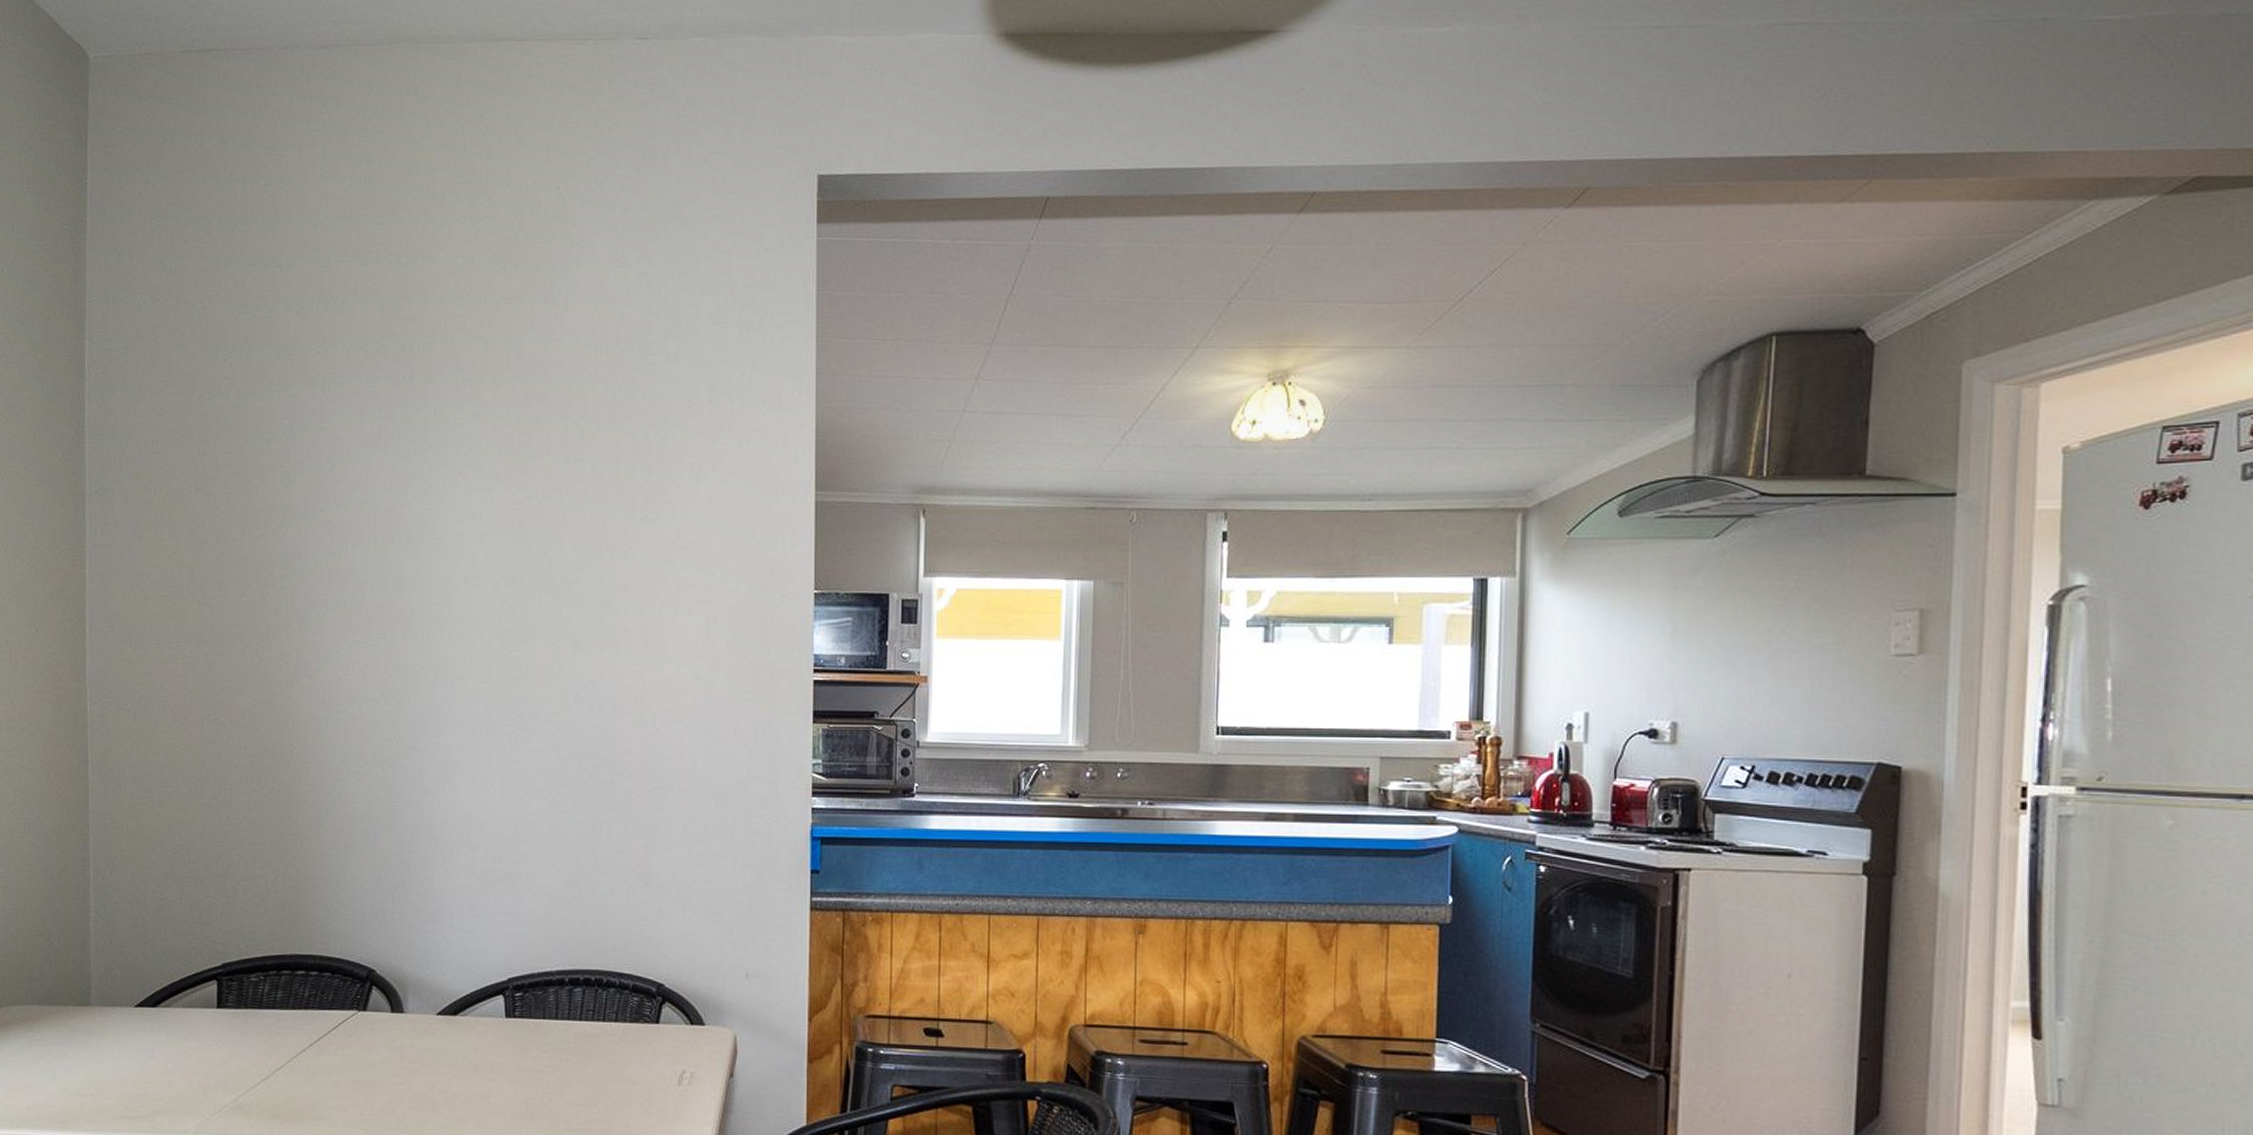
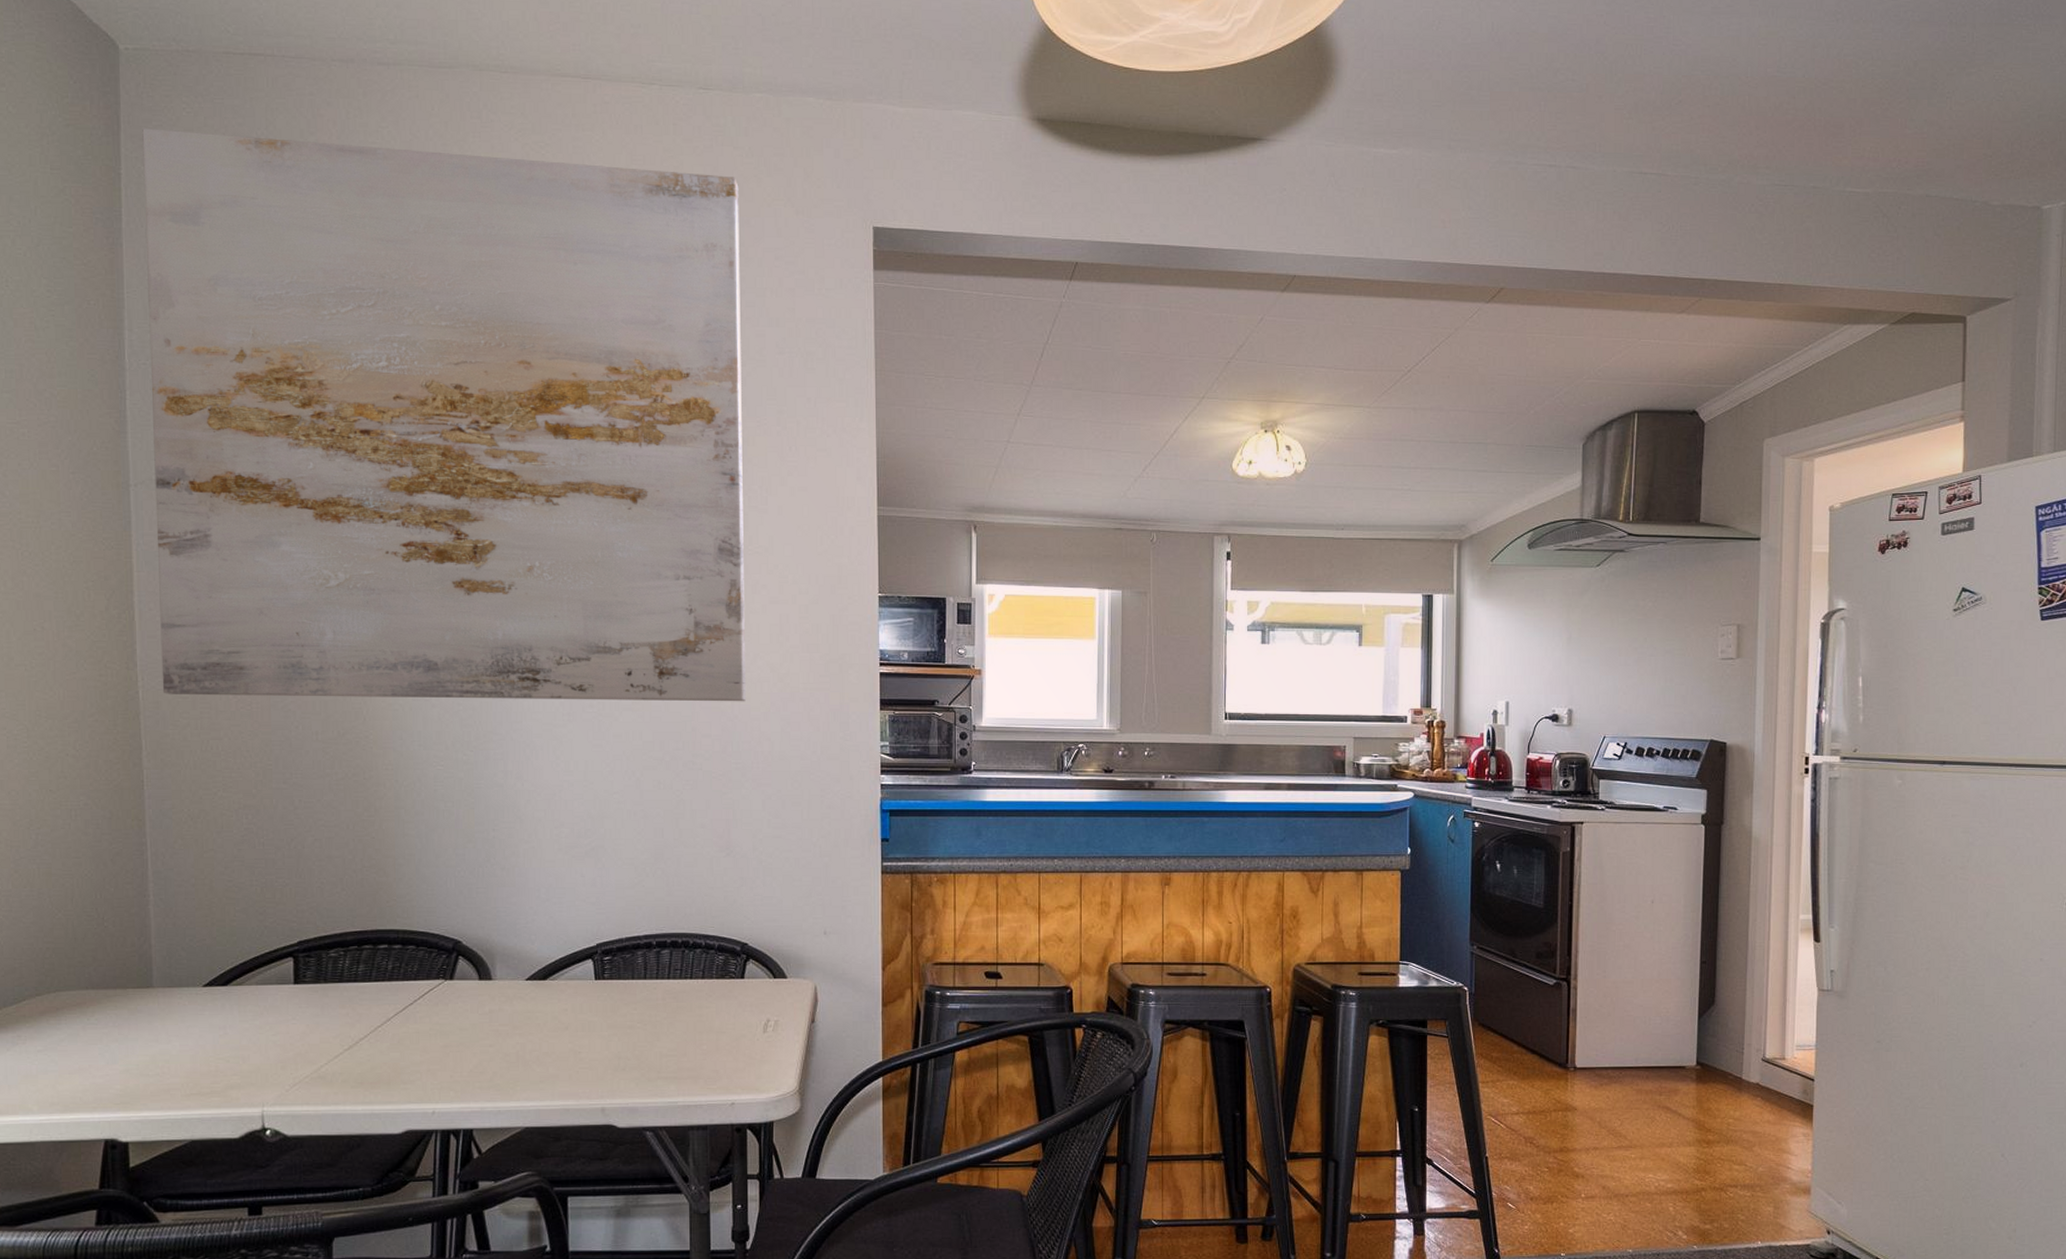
wall art: none [106,132,675,714] -> present [142,128,746,702]

